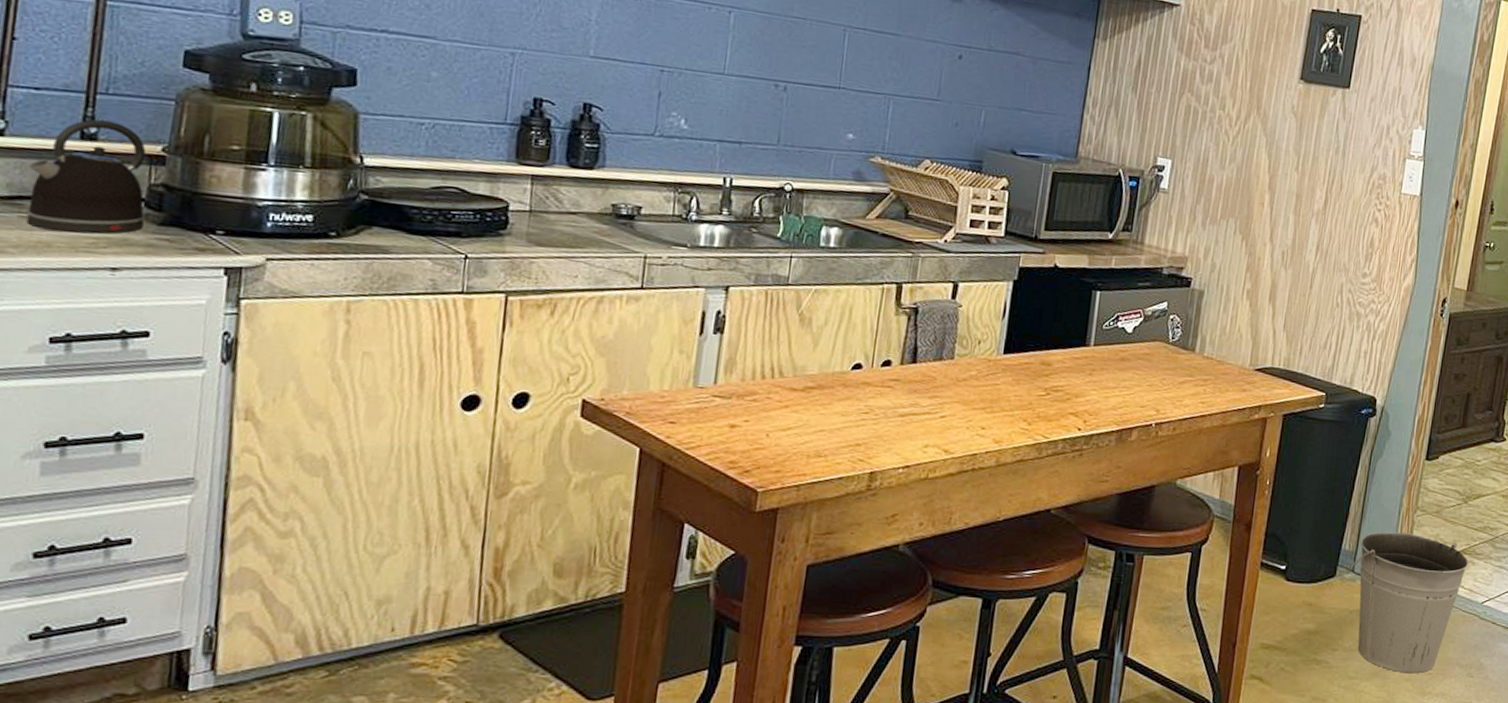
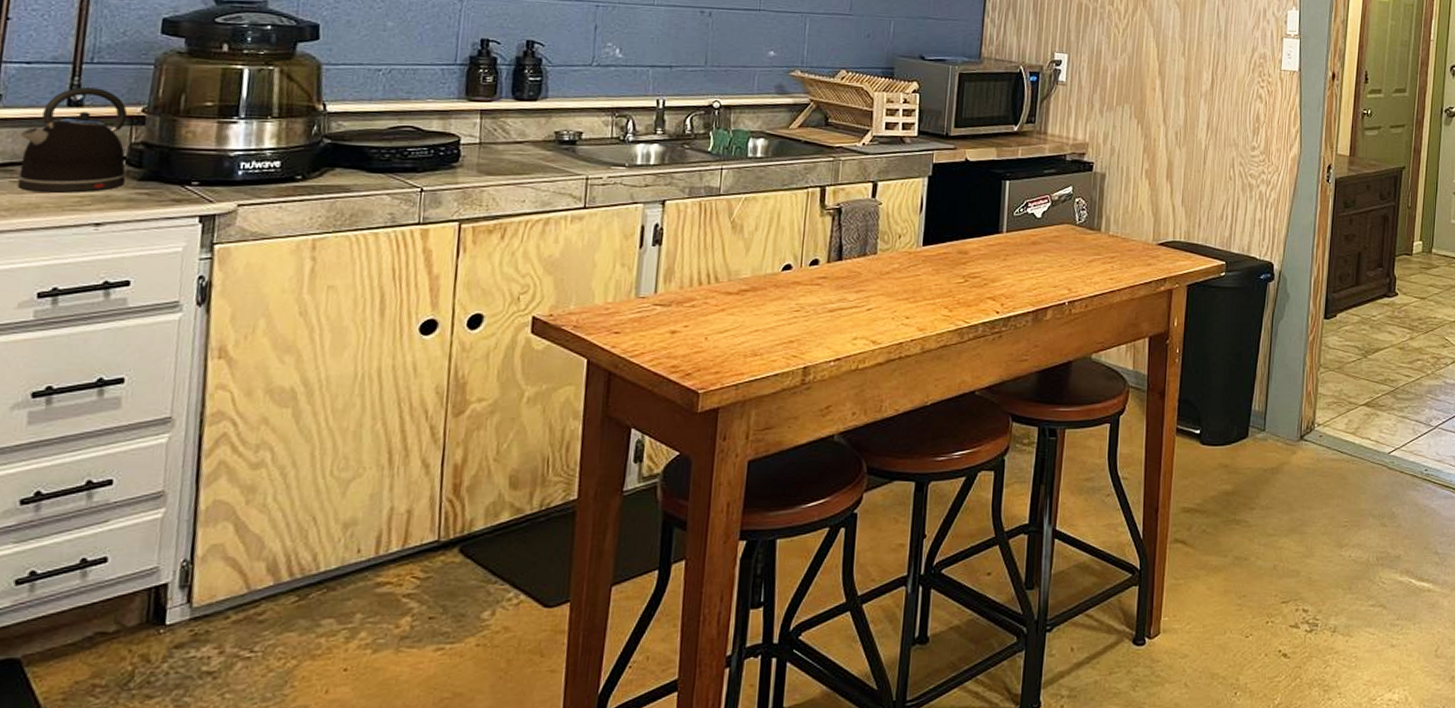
bucket: present [1350,531,1469,673] -> none [1262,390,1373,526]

